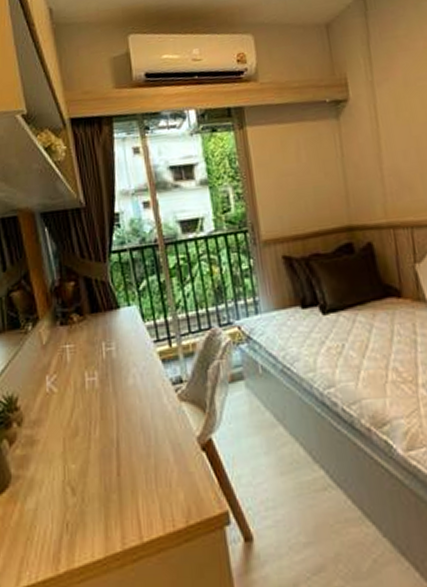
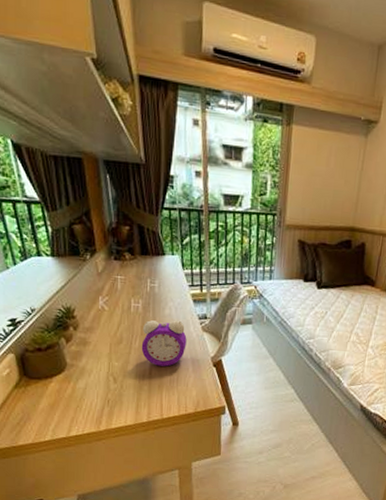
alarm clock: none [103,390,162,461] -> present [141,320,187,367]

